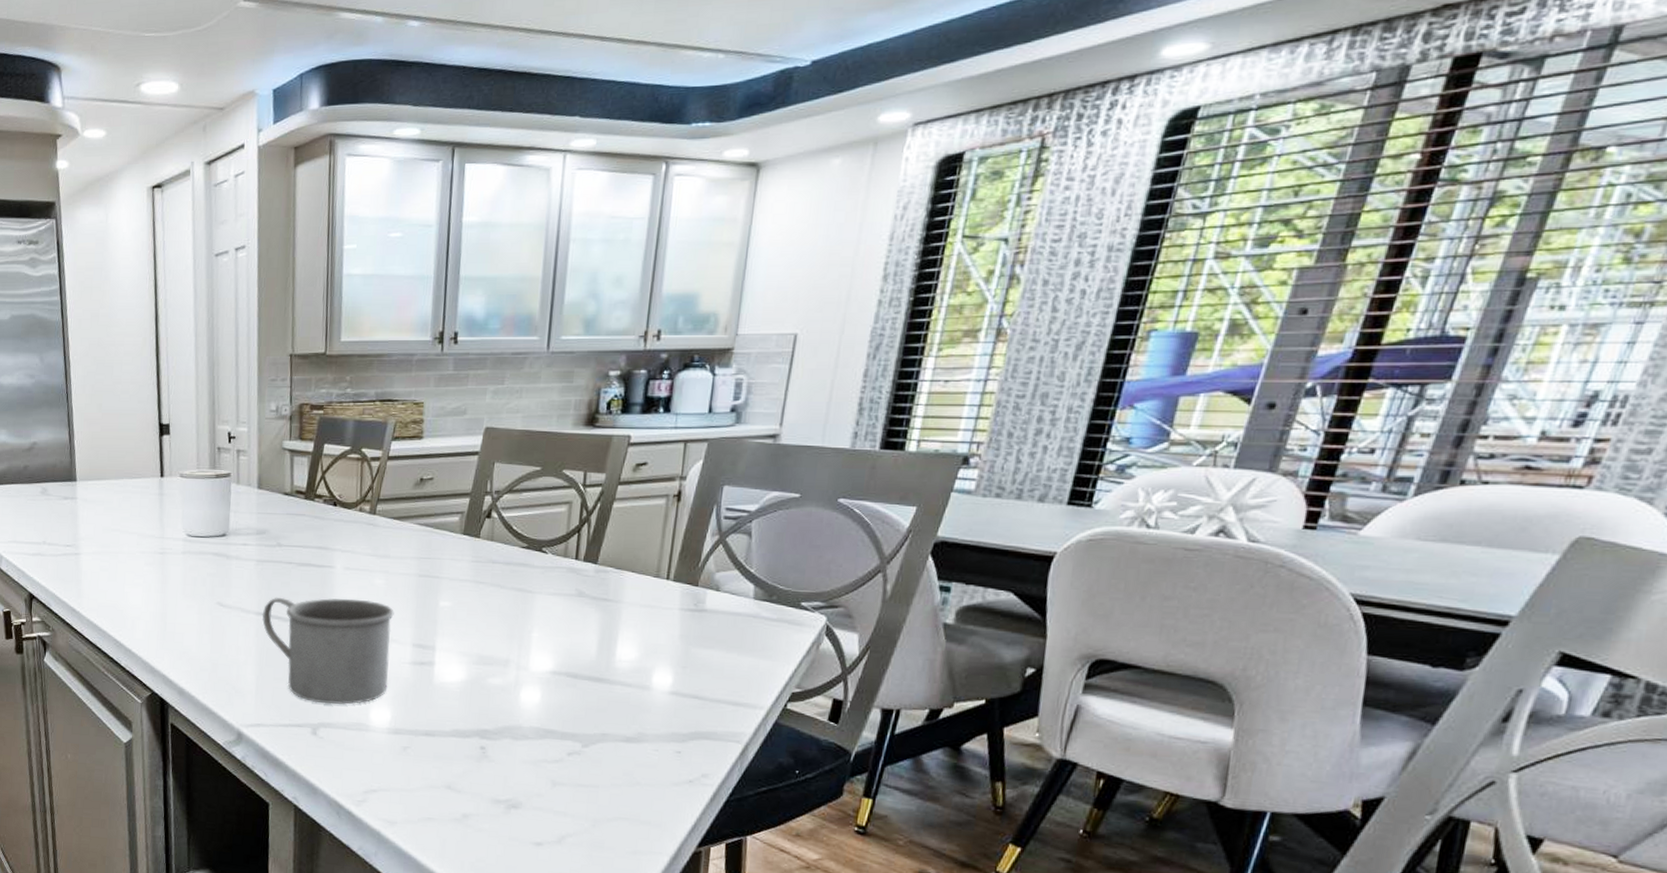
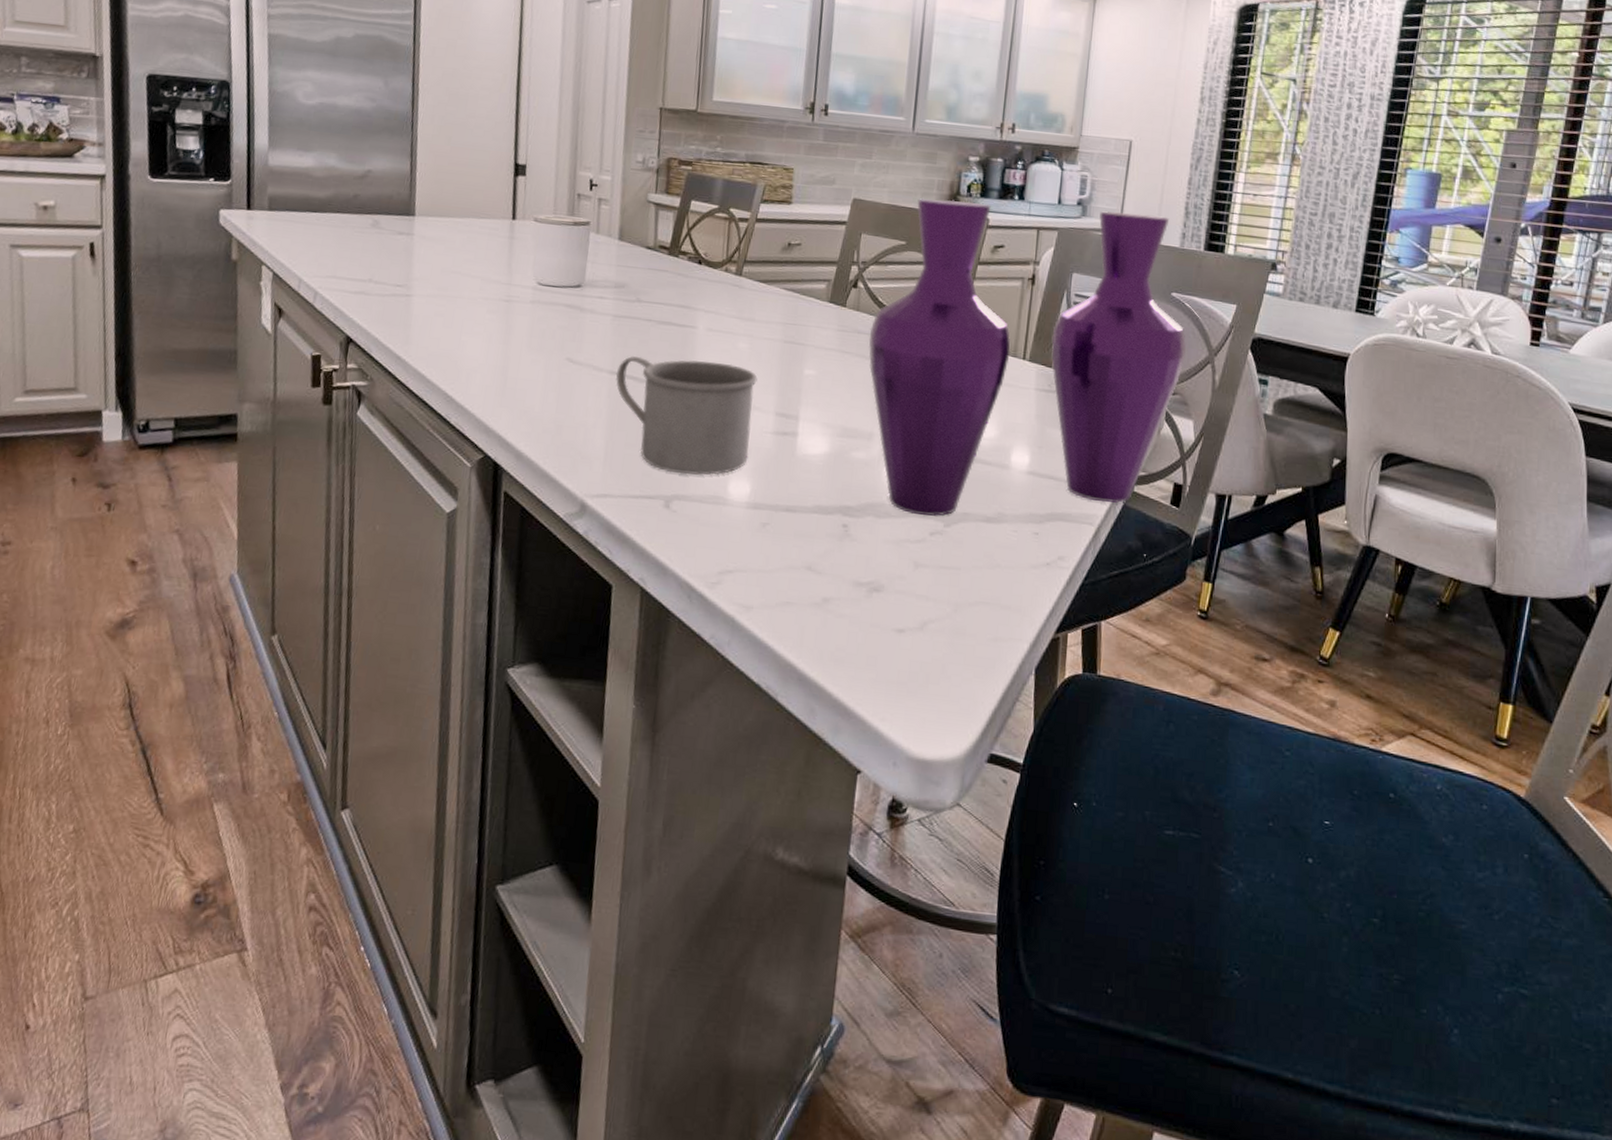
vase: none [503,415,853,737] -> present [868,197,1186,516]

